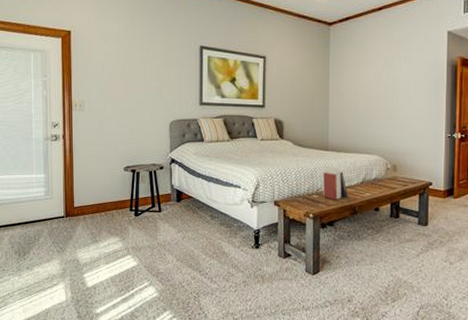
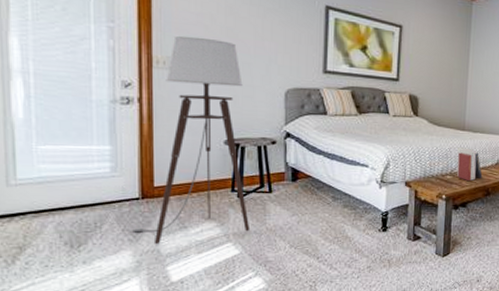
floor lamp: none [57,83,145,255] -> present [129,36,251,245]

